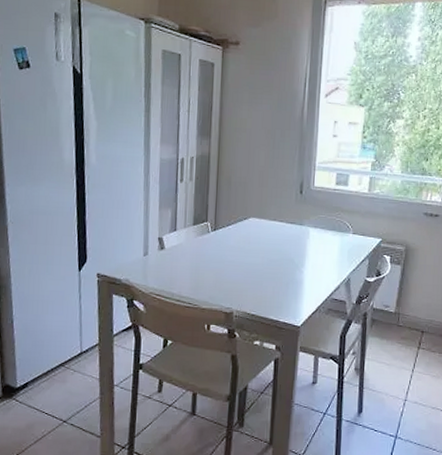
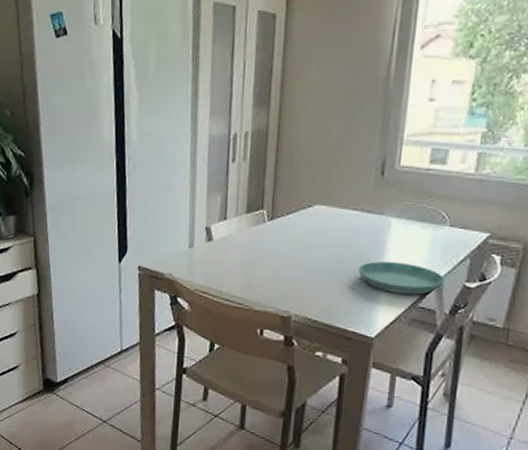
saucer: none [286,262,351,289] -> present [358,261,445,295]

